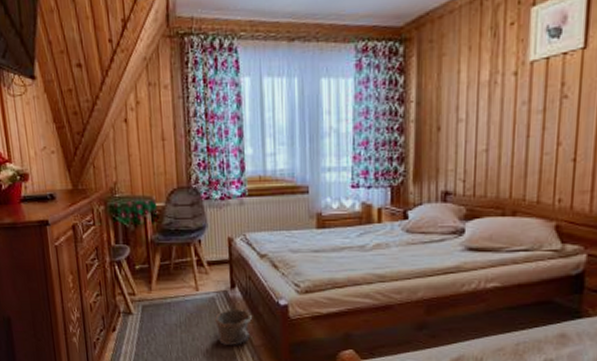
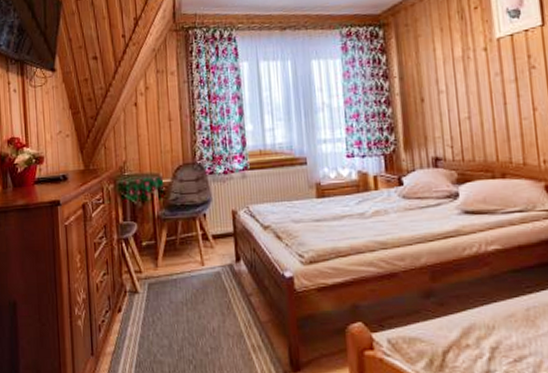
clay pot: present [215,308,252,345] -> none [221,282,258,322]

